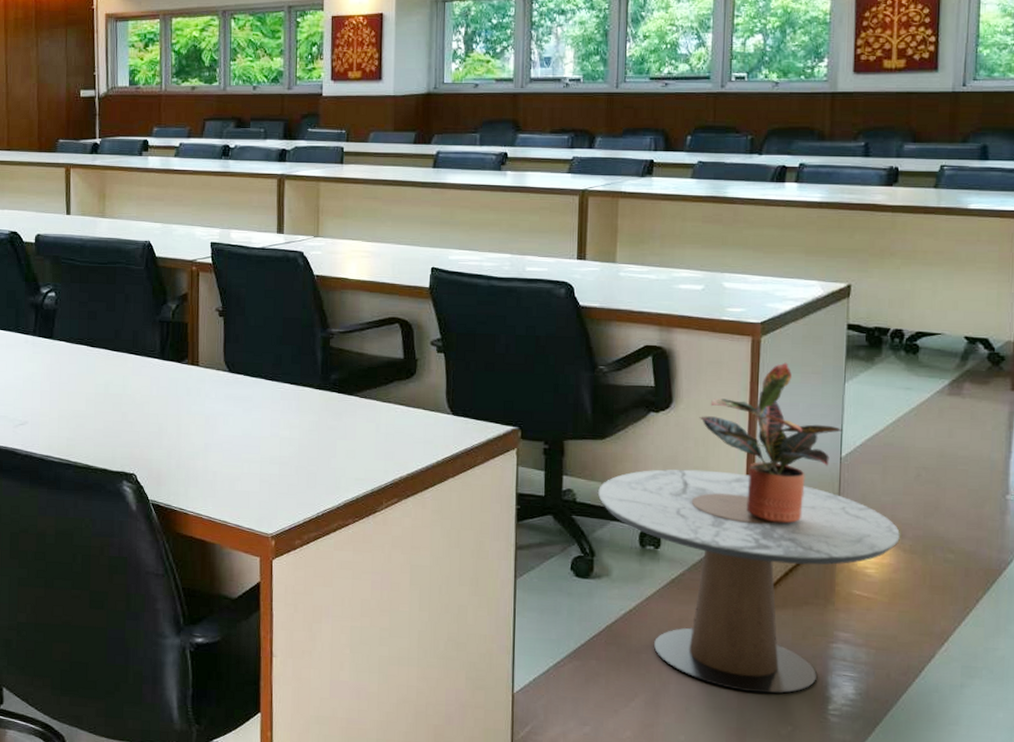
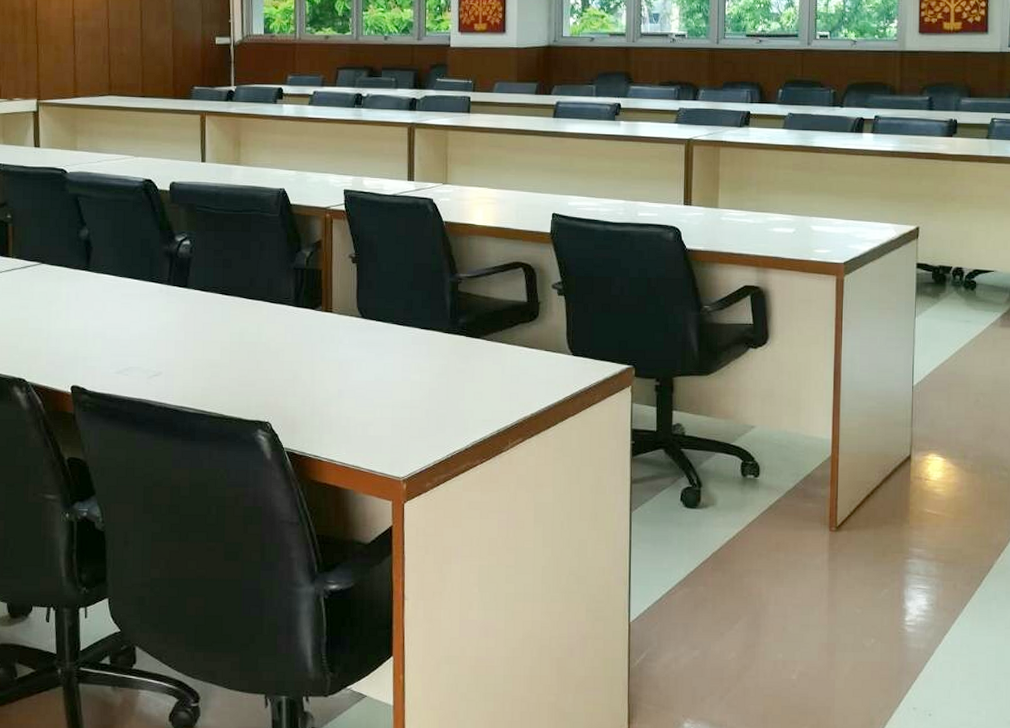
side table: present [597,469,900,694] -> none [703,401,963,609]
potted plant: present [699,362,842,523] -> none [792,299,914,449]

